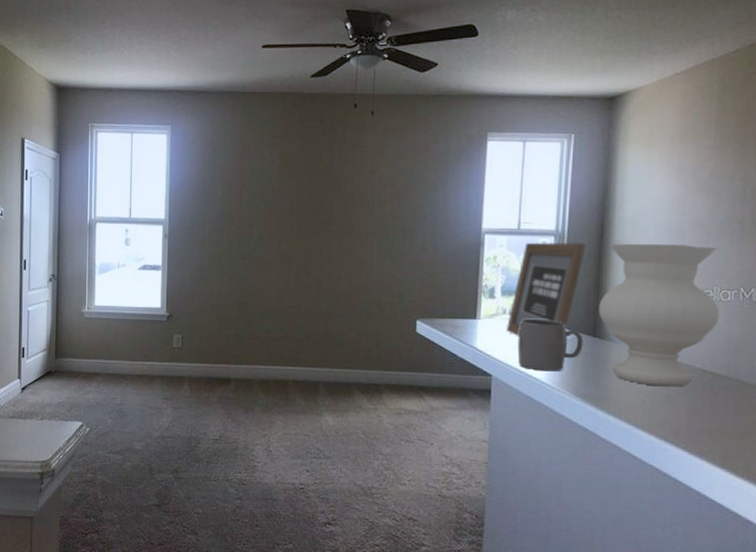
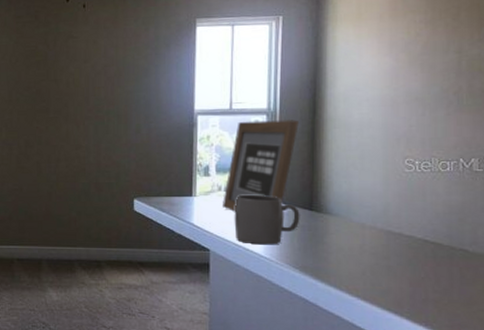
vase: present [598,243,719,387] -> none [314,118,439,258]

